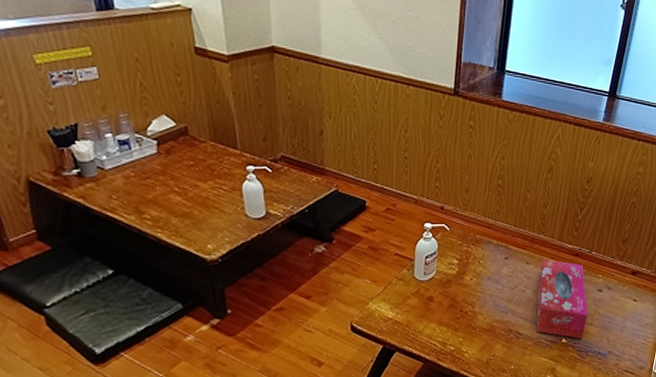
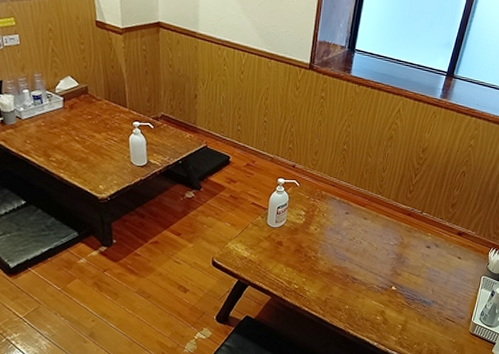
tissue box: present [536,259,588,340] -> none [370,217,417,288]

